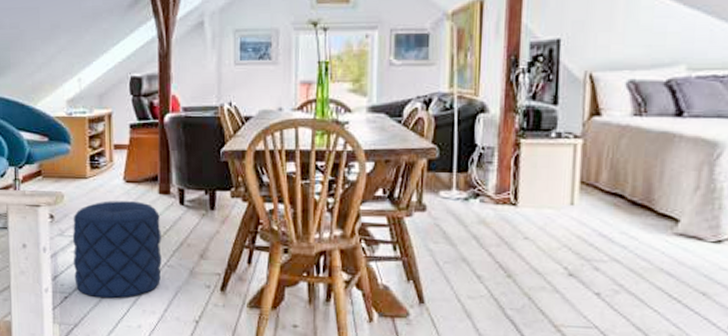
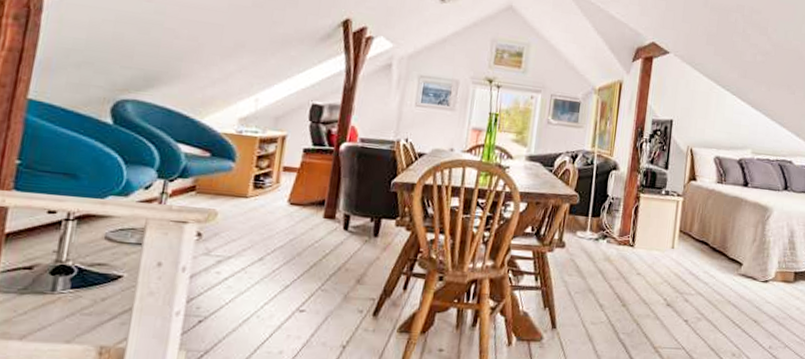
pouf: present [72,201,162,298] -> none [214,221,321,322]

